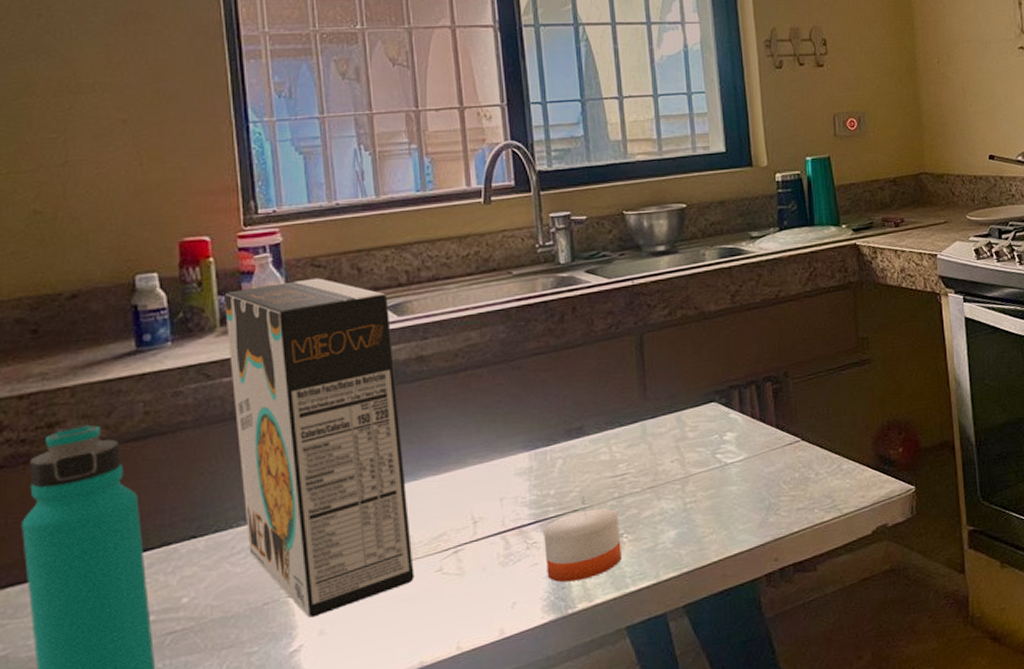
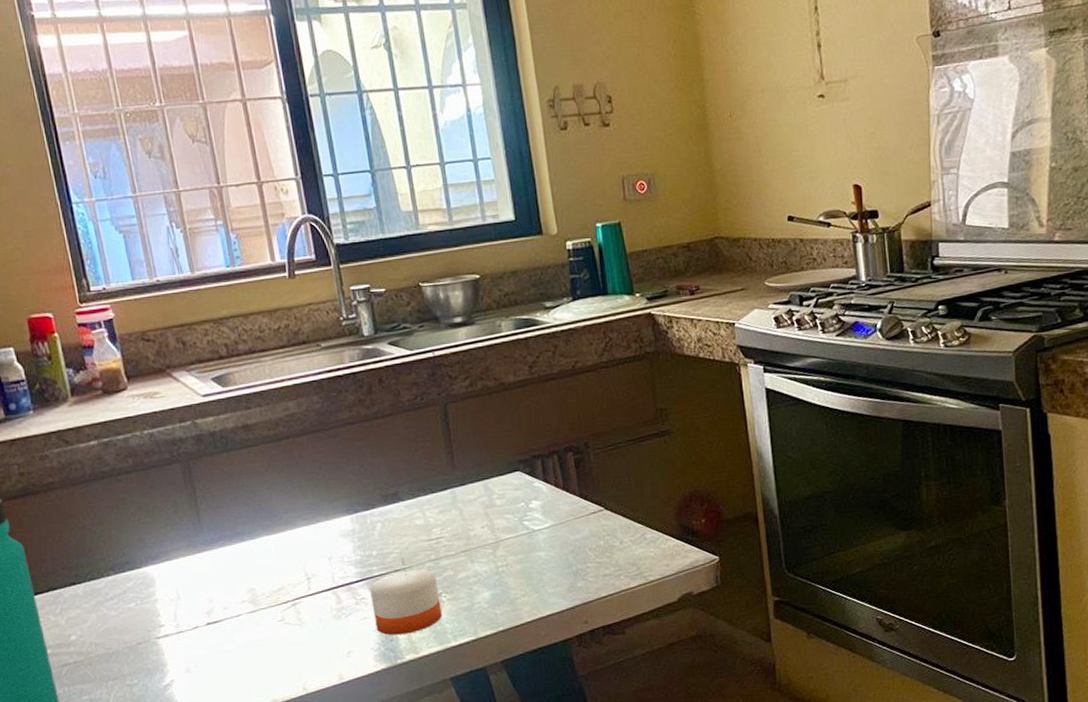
cereal box: present [224,278,414,618] -> none [71,351,261,657]

